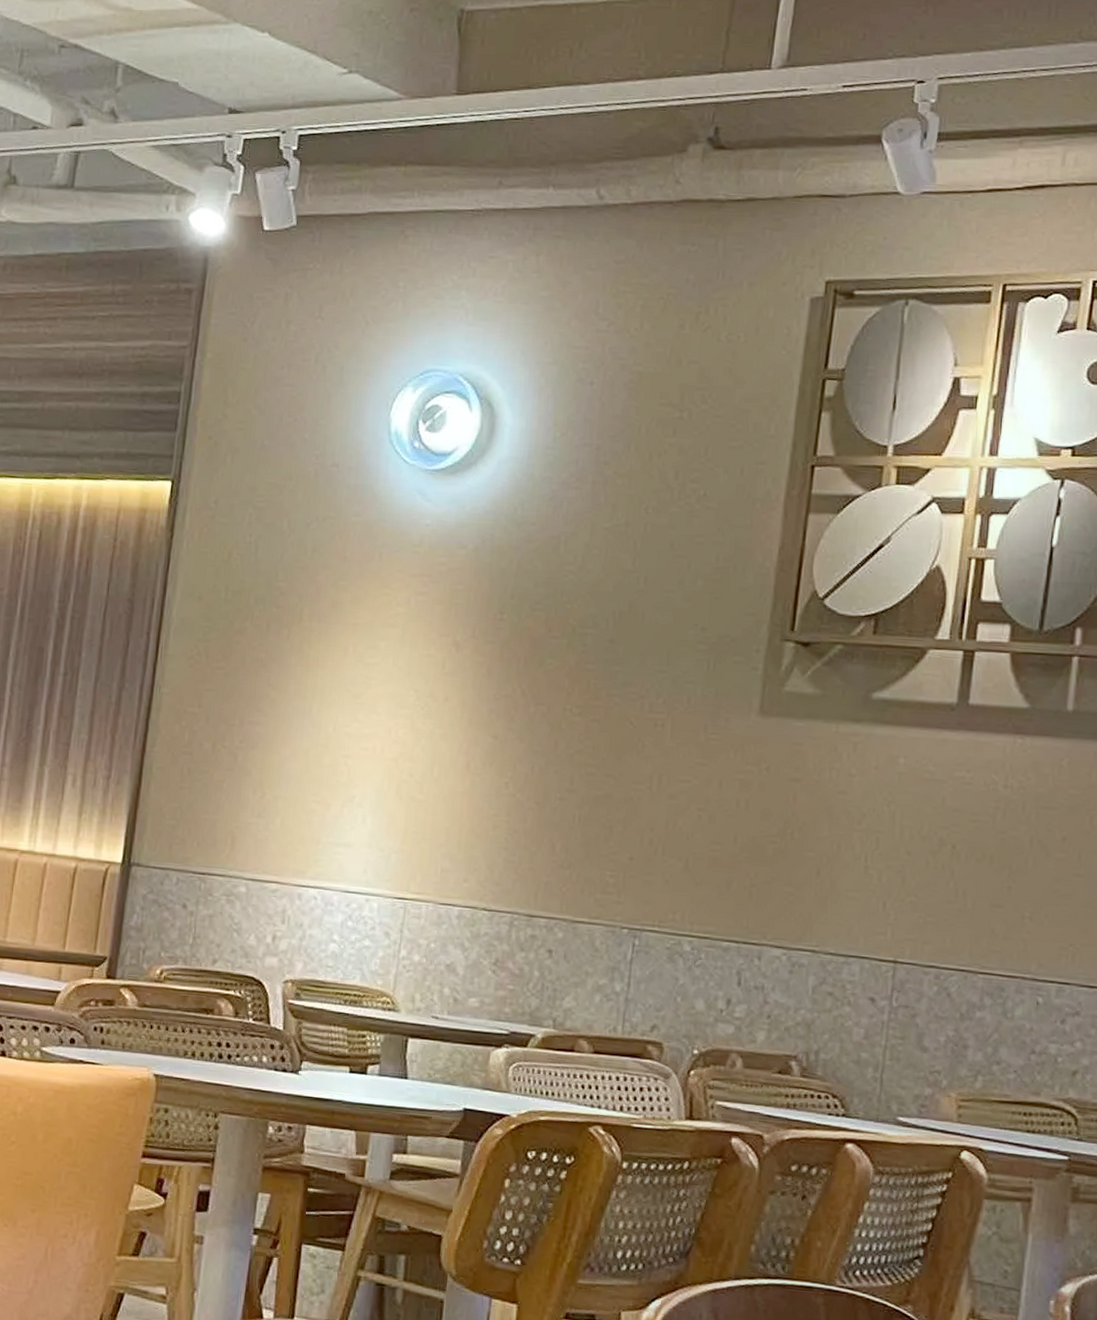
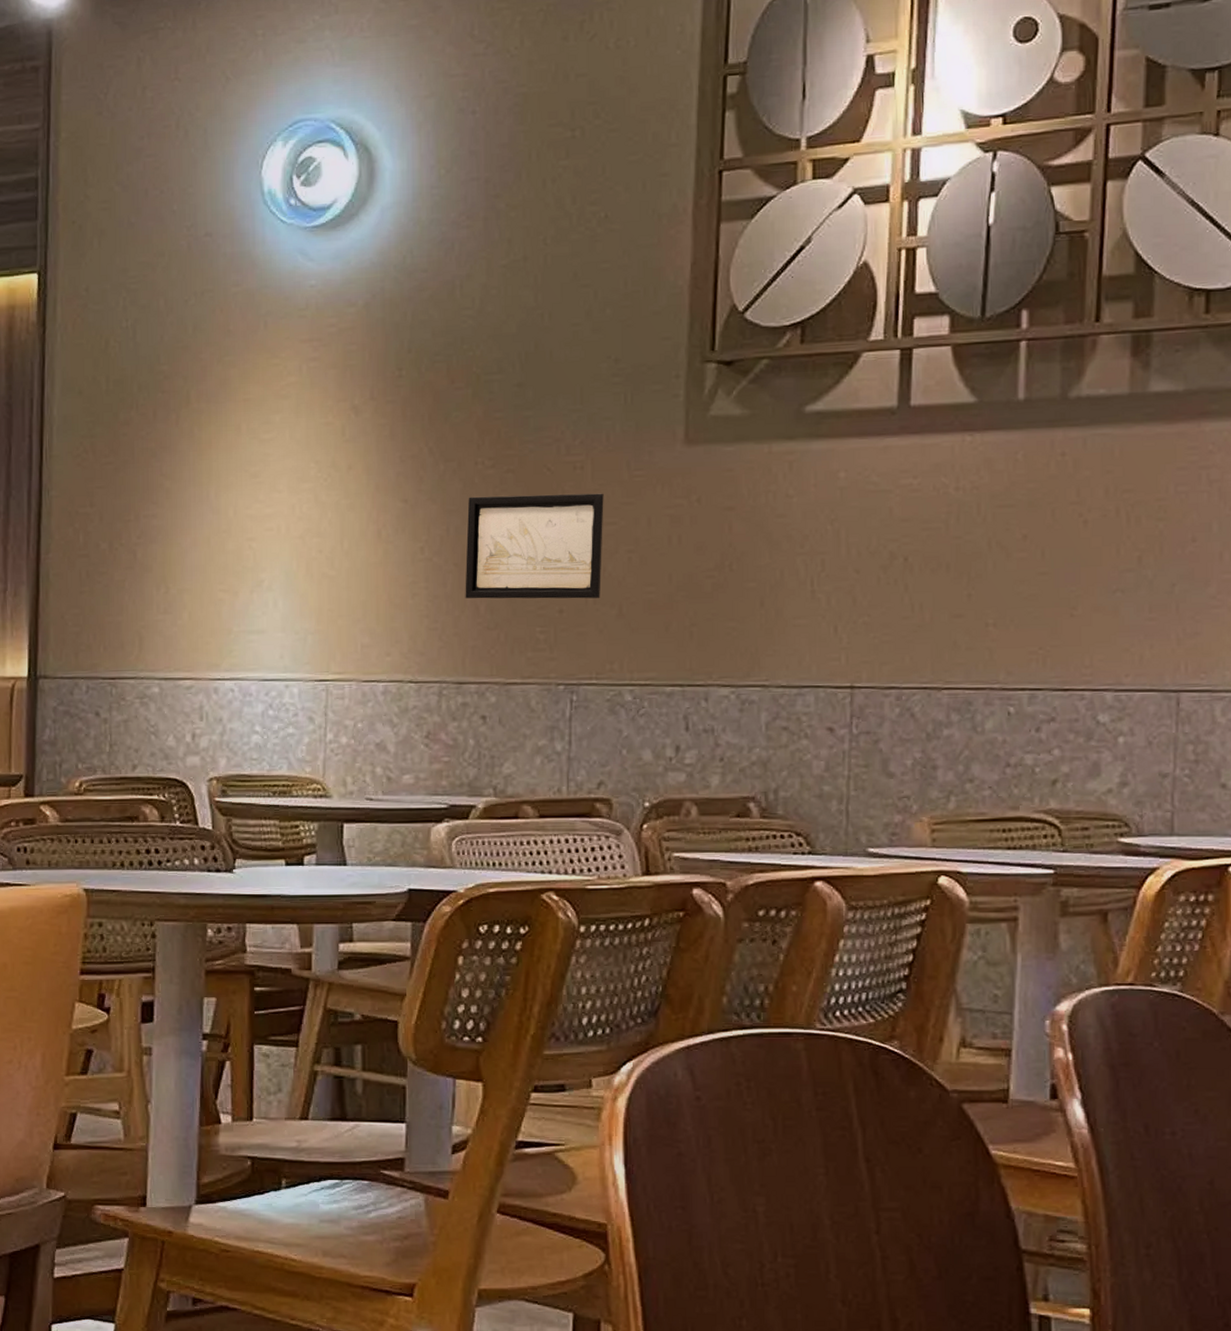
wall art: none [543,740,681,850] -> present [465,493,604,599]

